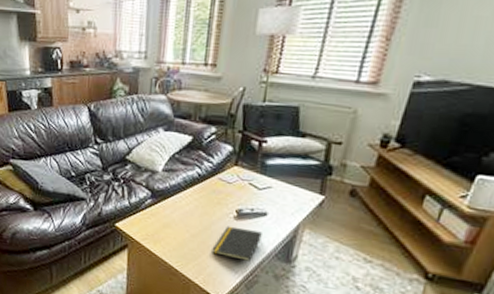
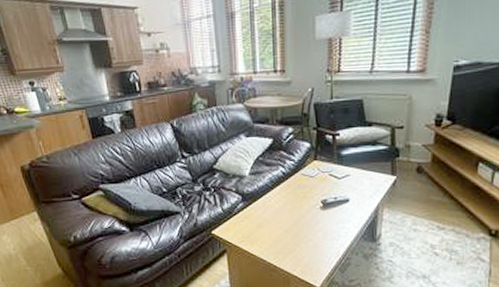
notepad: present [212,226,262,261] -> none [305,216,347,247]

